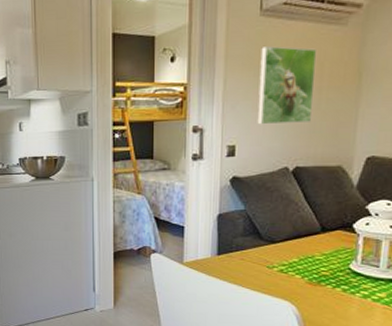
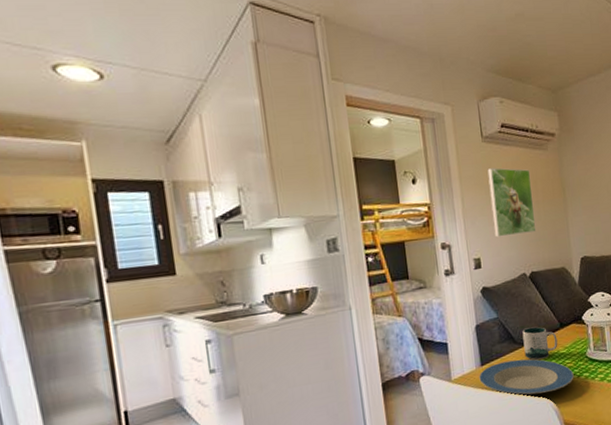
plate: none [213,255,328,296] -> present [479,359,574,396]
mug: none [270,226,315,261] -> present [522,326,558,360]

